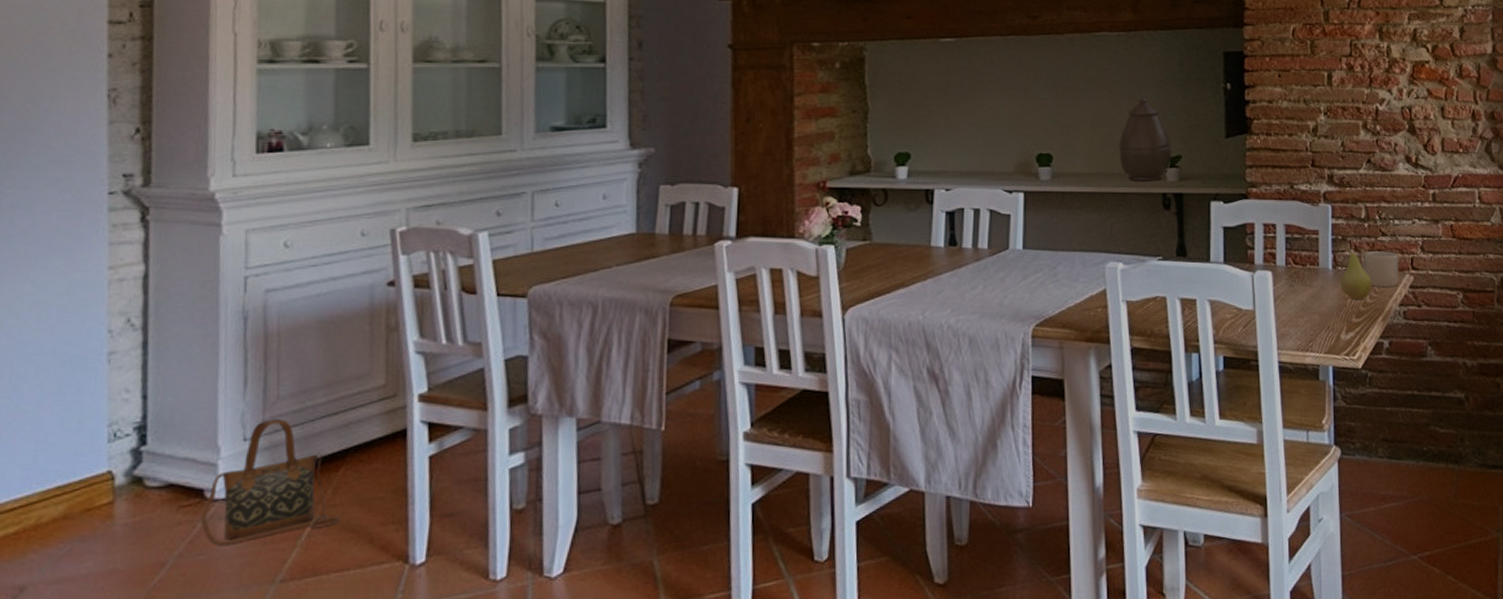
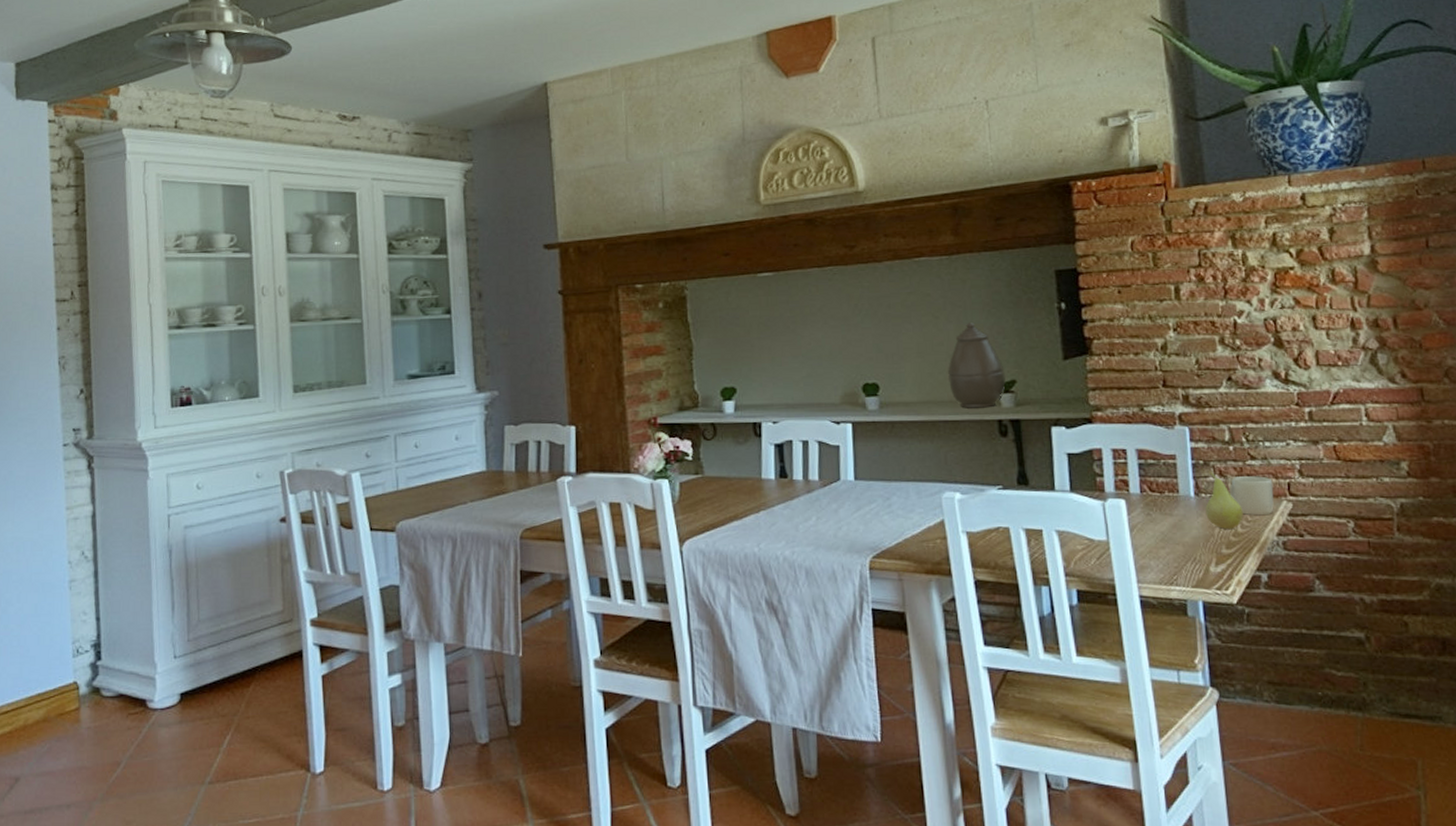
handbag: present [200,419,341,547] -> none [144,640,253,750]

